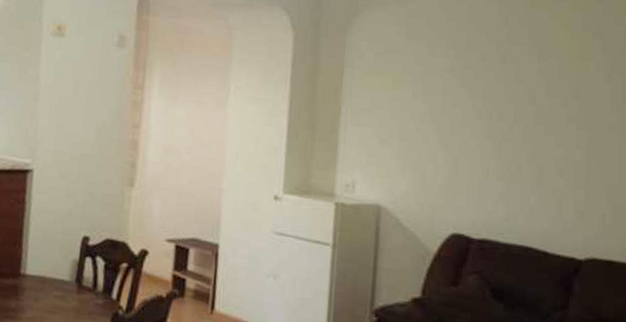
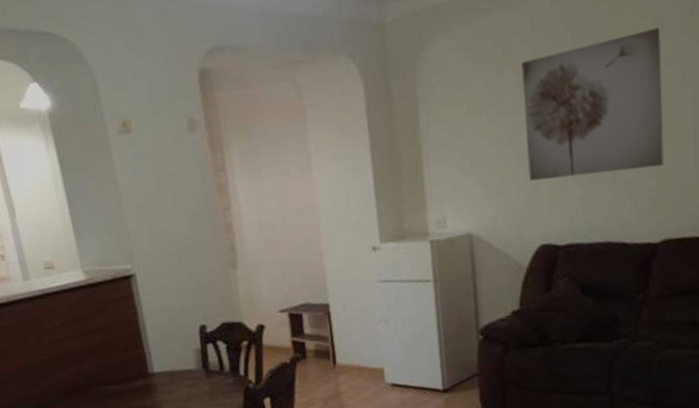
wall art: none [448,41,601,179] -> present [521,27,664,181]

